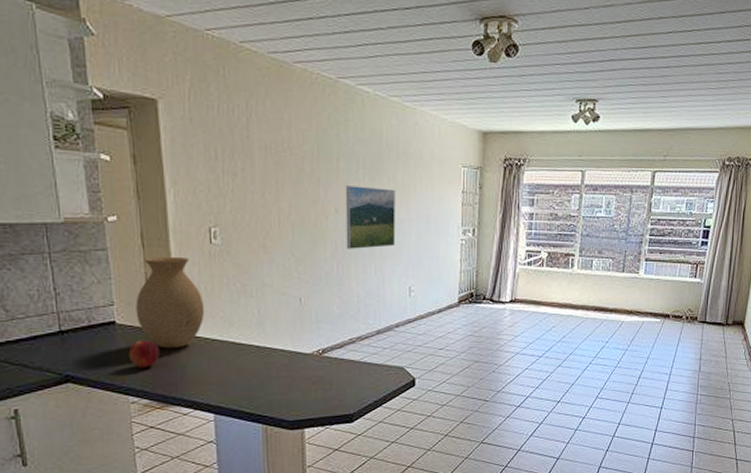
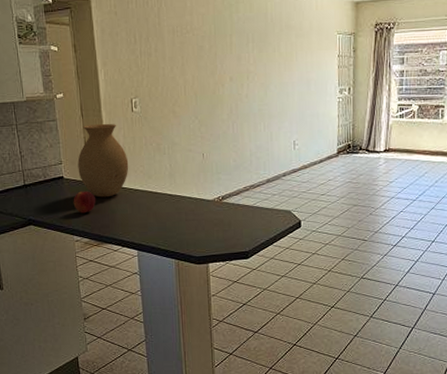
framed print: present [345,186,396,249] -> none [238,57,281,111]

